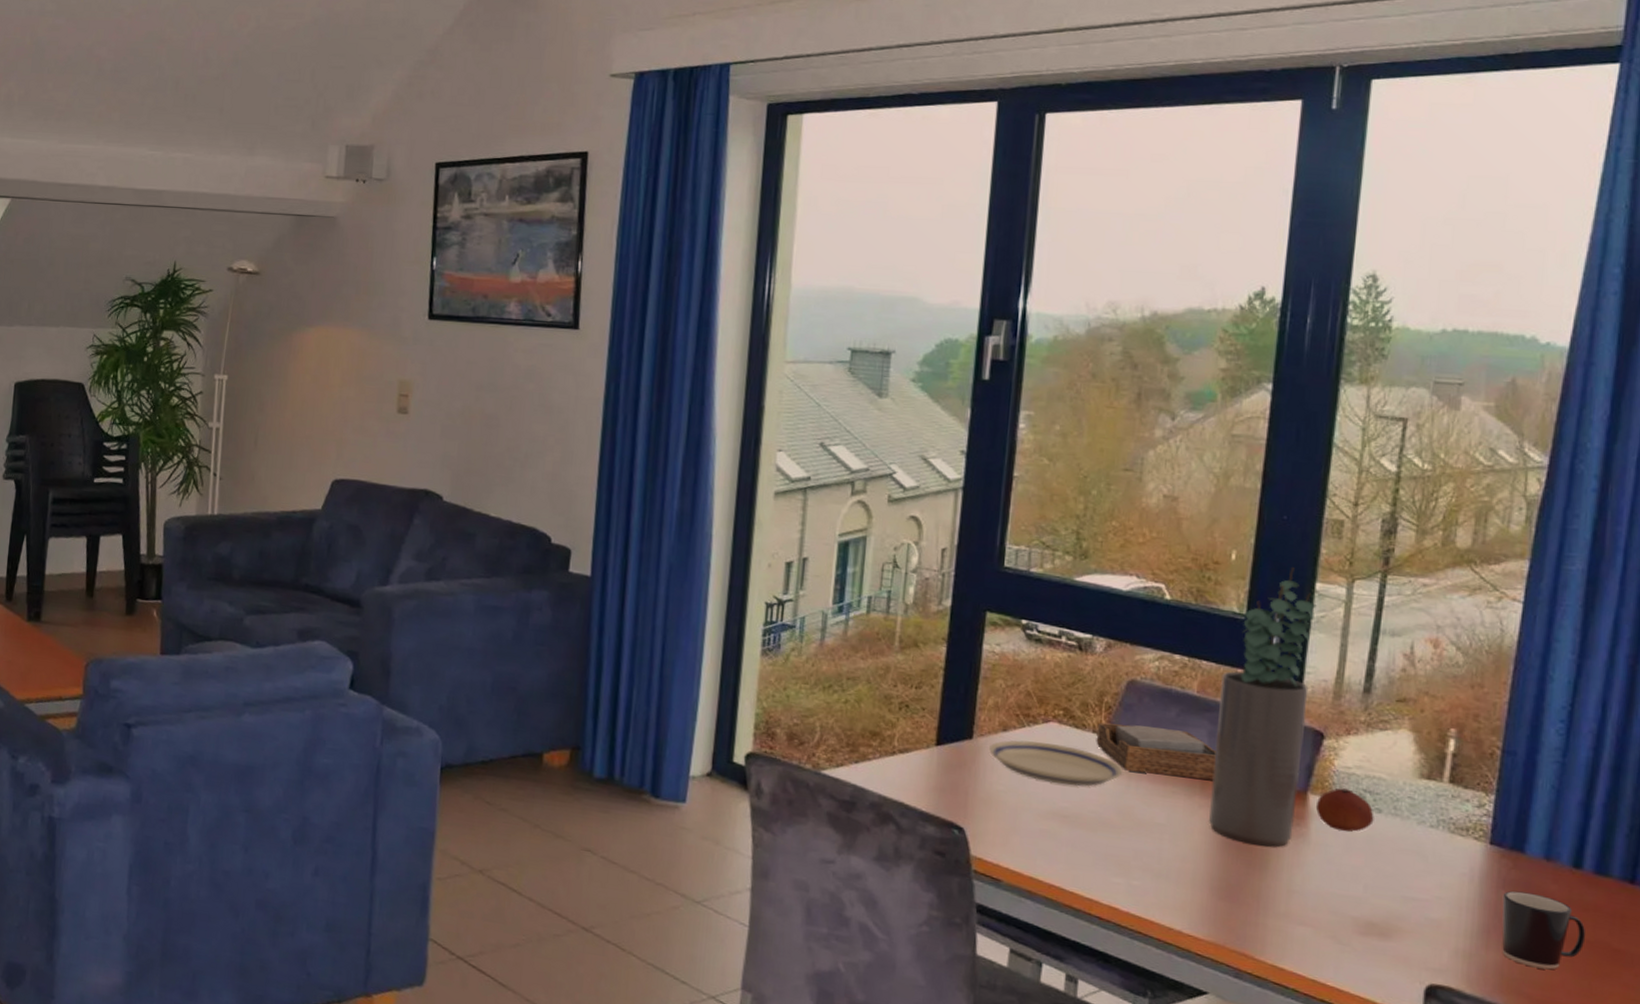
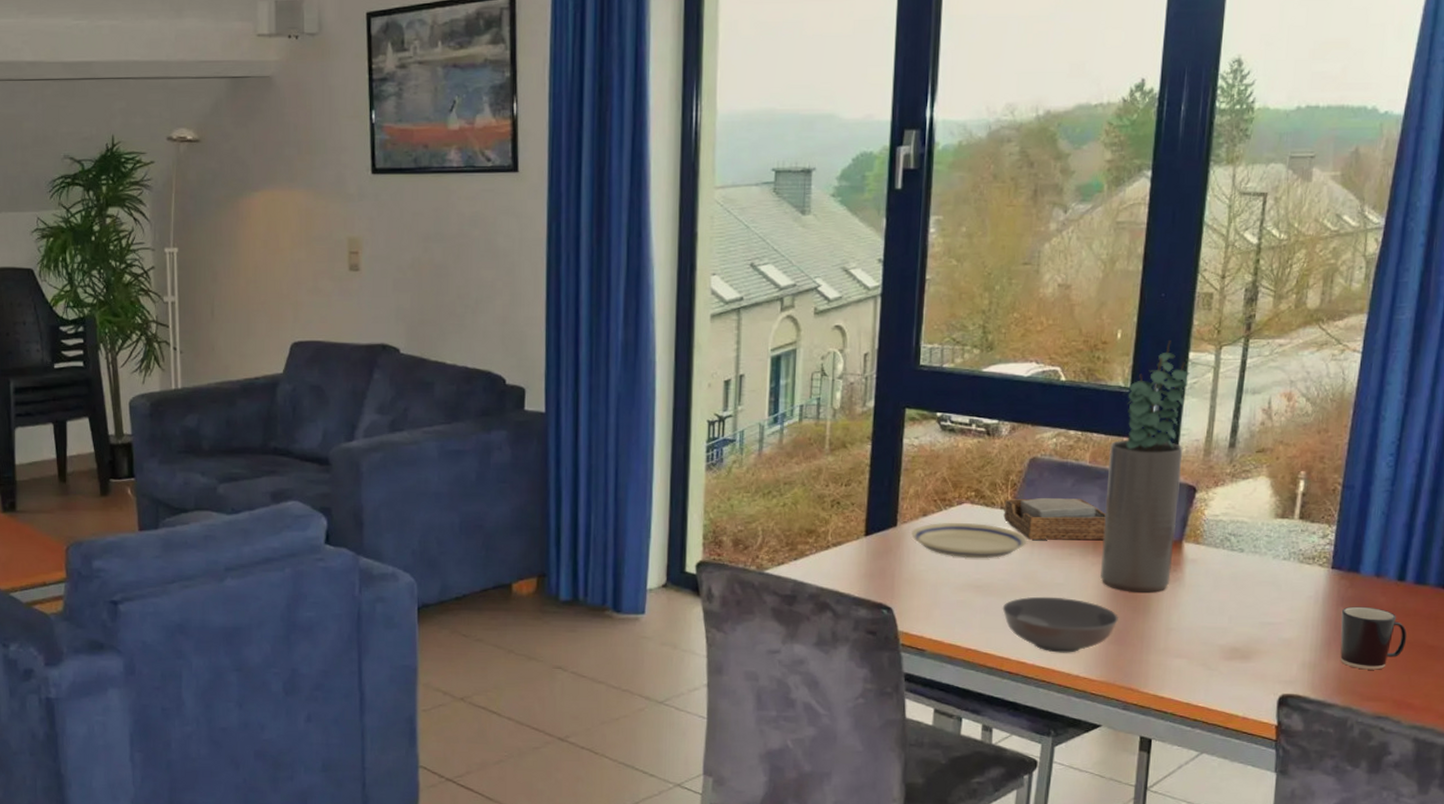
bowl: none [1092,834,1231,905] -> present [1002,596,1120,653]
fruit: present [1315,788,1374,832] -> none [1189,534,1238,571]

